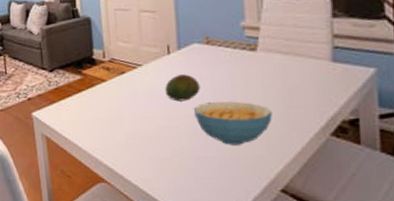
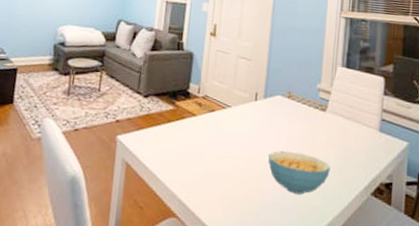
fruit: present [165,74,200,102] -> none [247,121,277,147]

